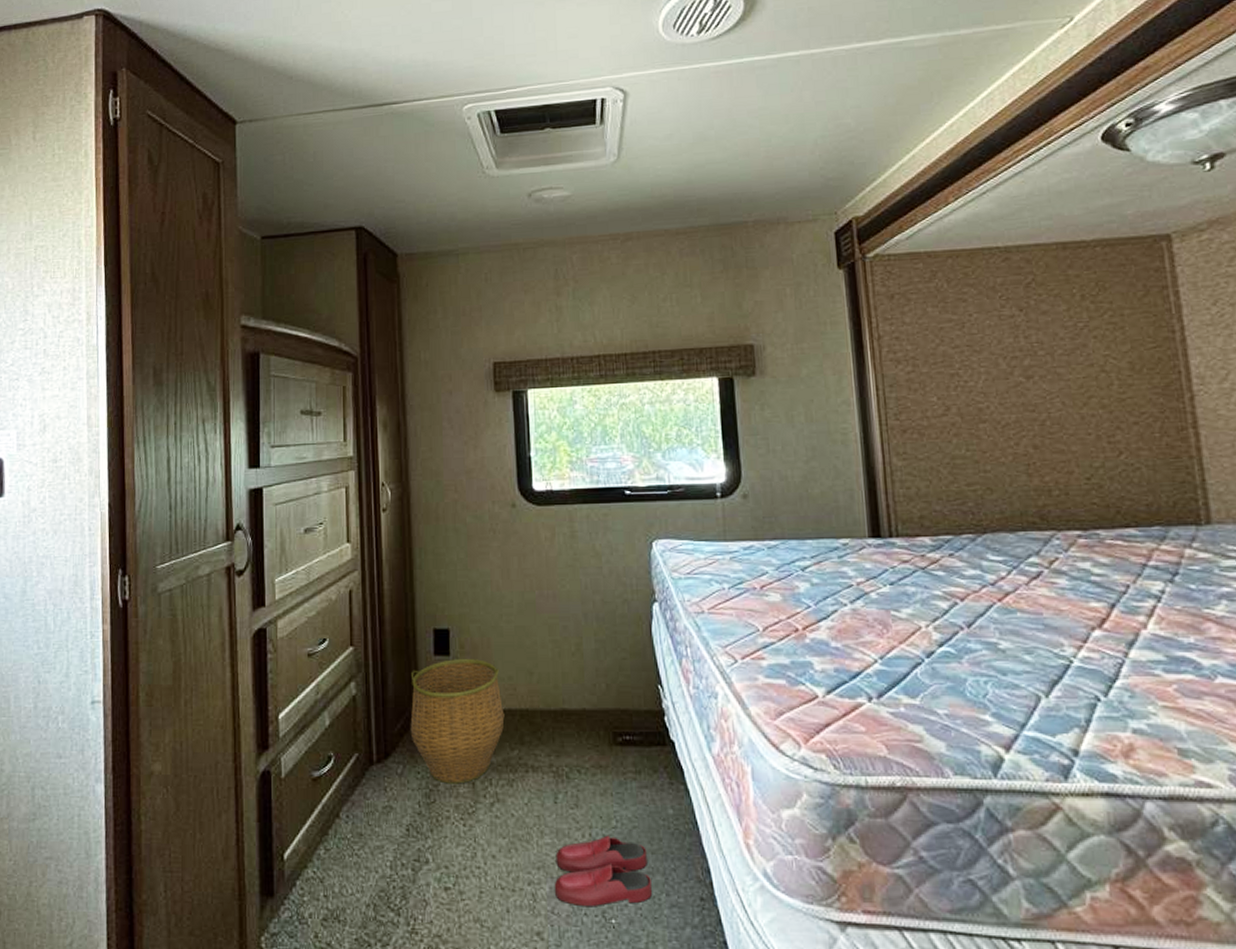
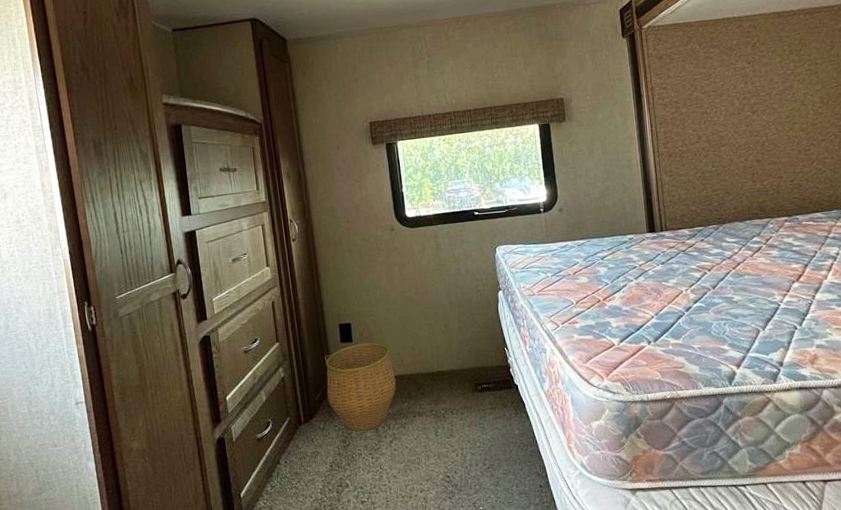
slippers: present [554,835,652,907] -> none [438,452,507,502]

